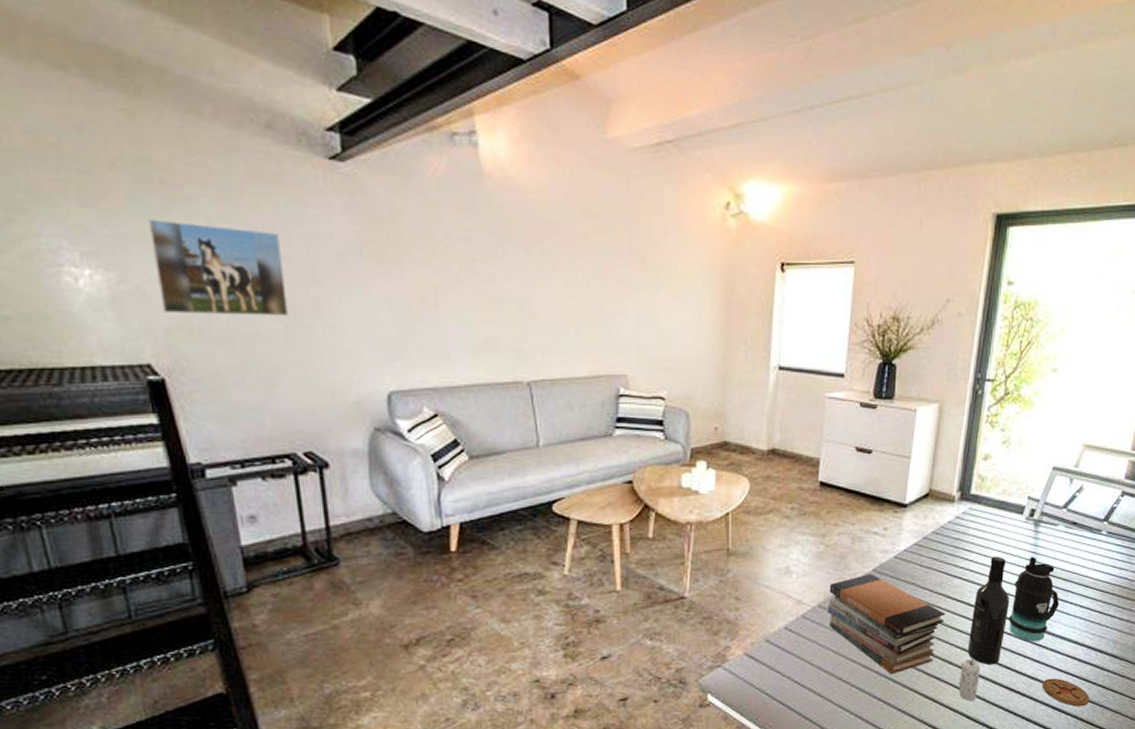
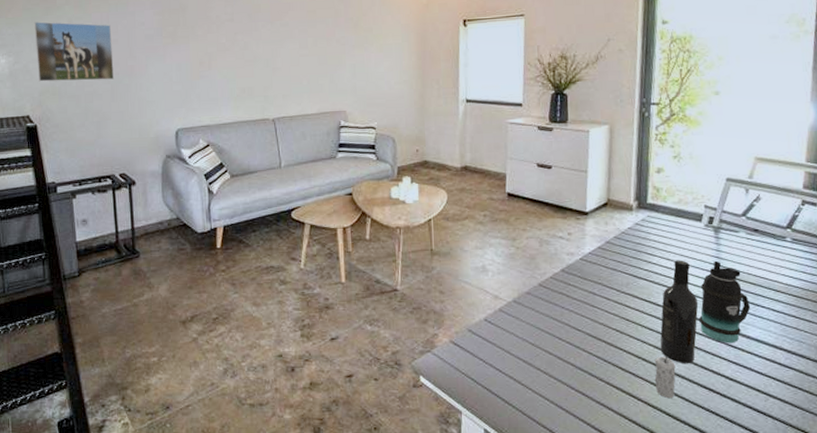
book stack: present [827,574,946,675] -> none [522,274,635,368]
coaster: present [1042,678,1090,707] -> none [742,380,797,411]

